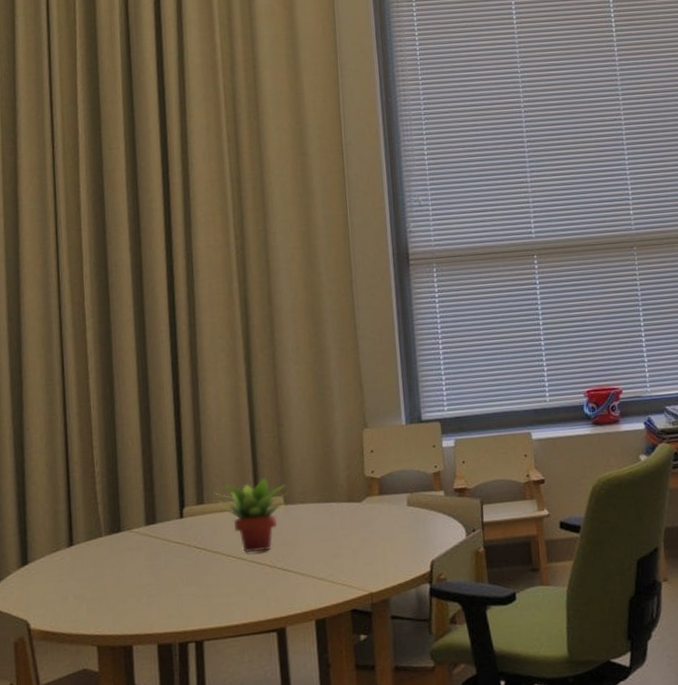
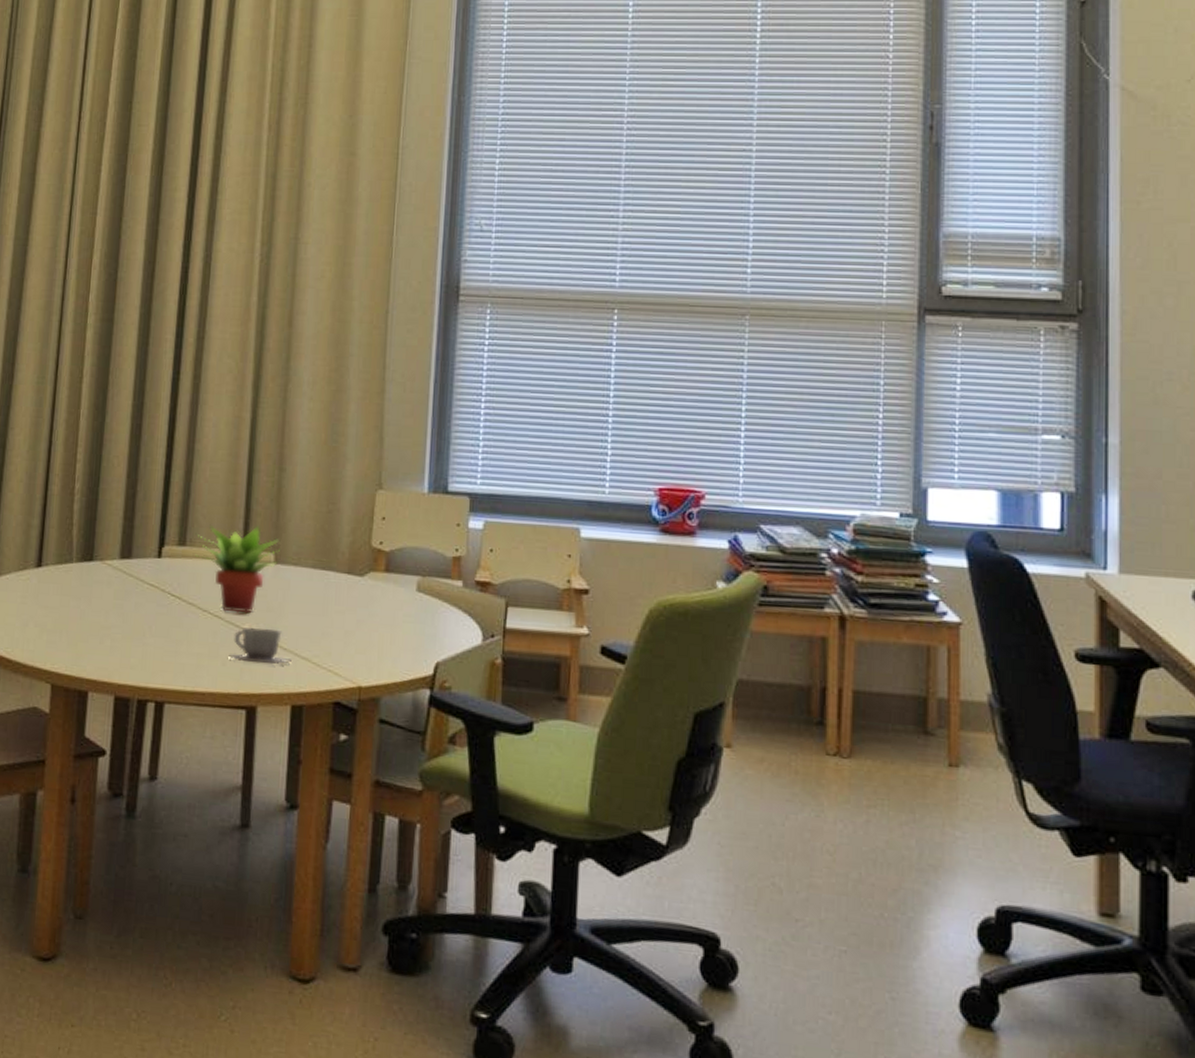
cup: none [255,559,310,592] -> present [228,627,291,665]

